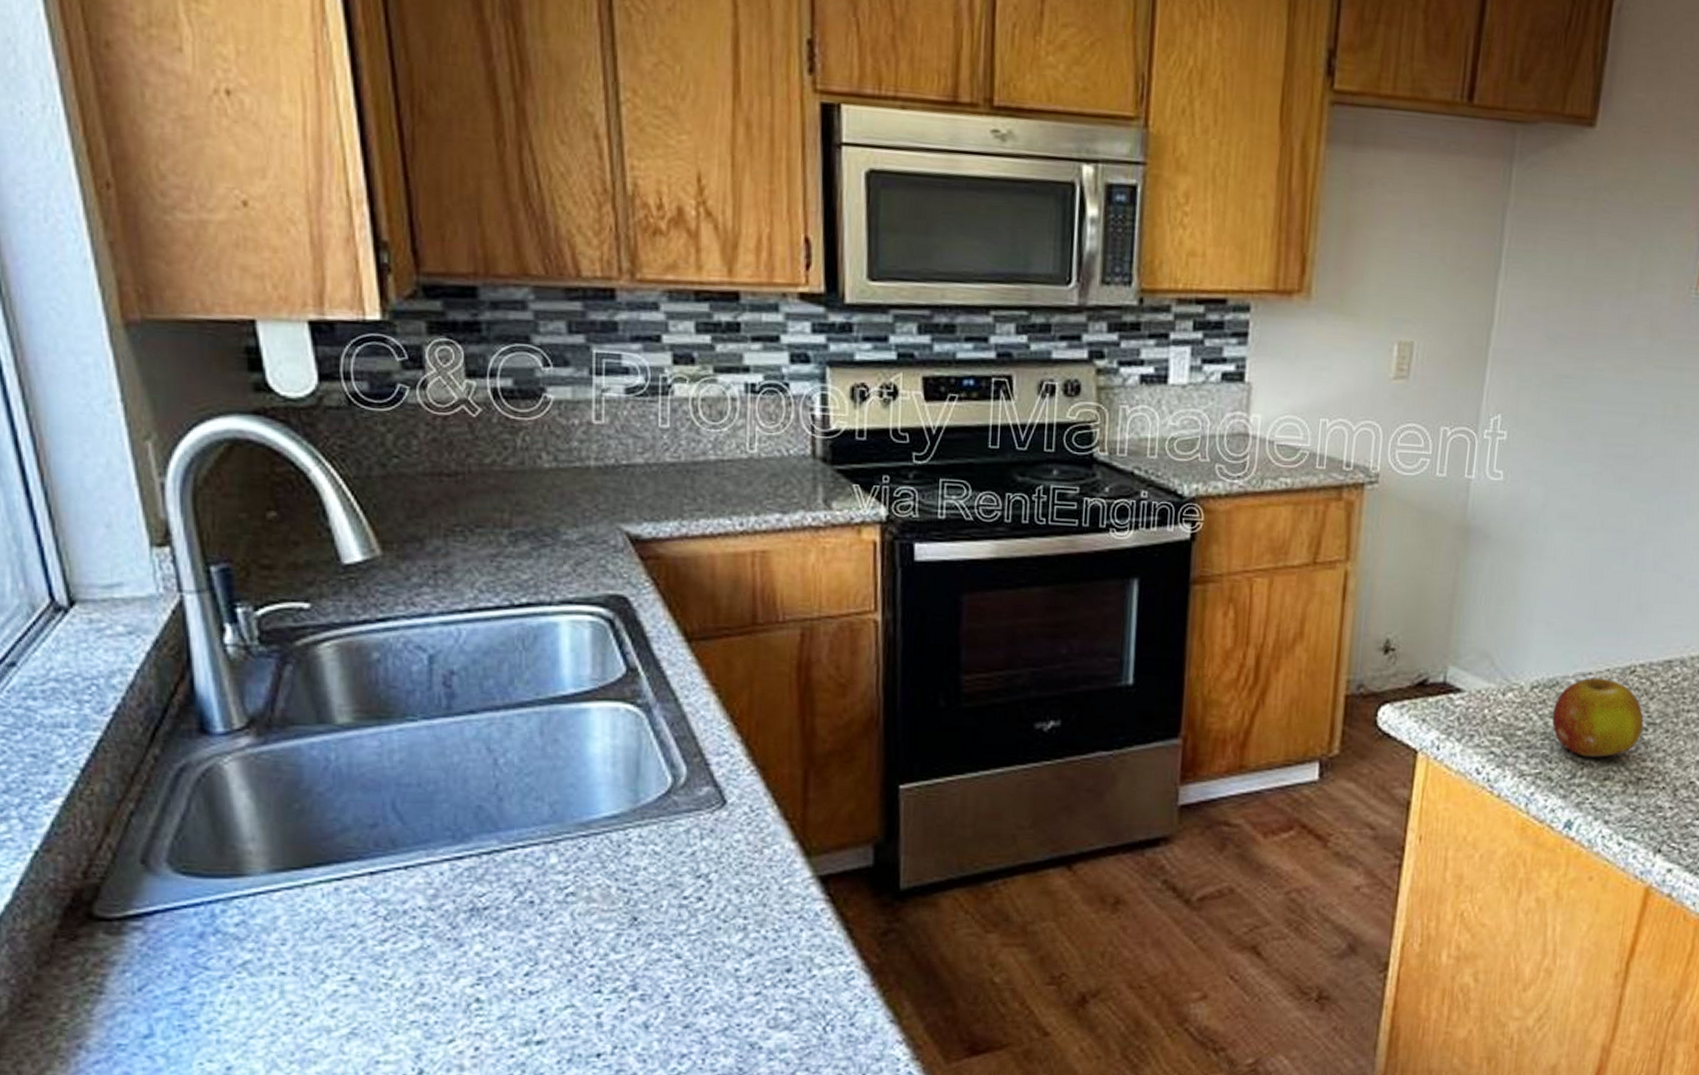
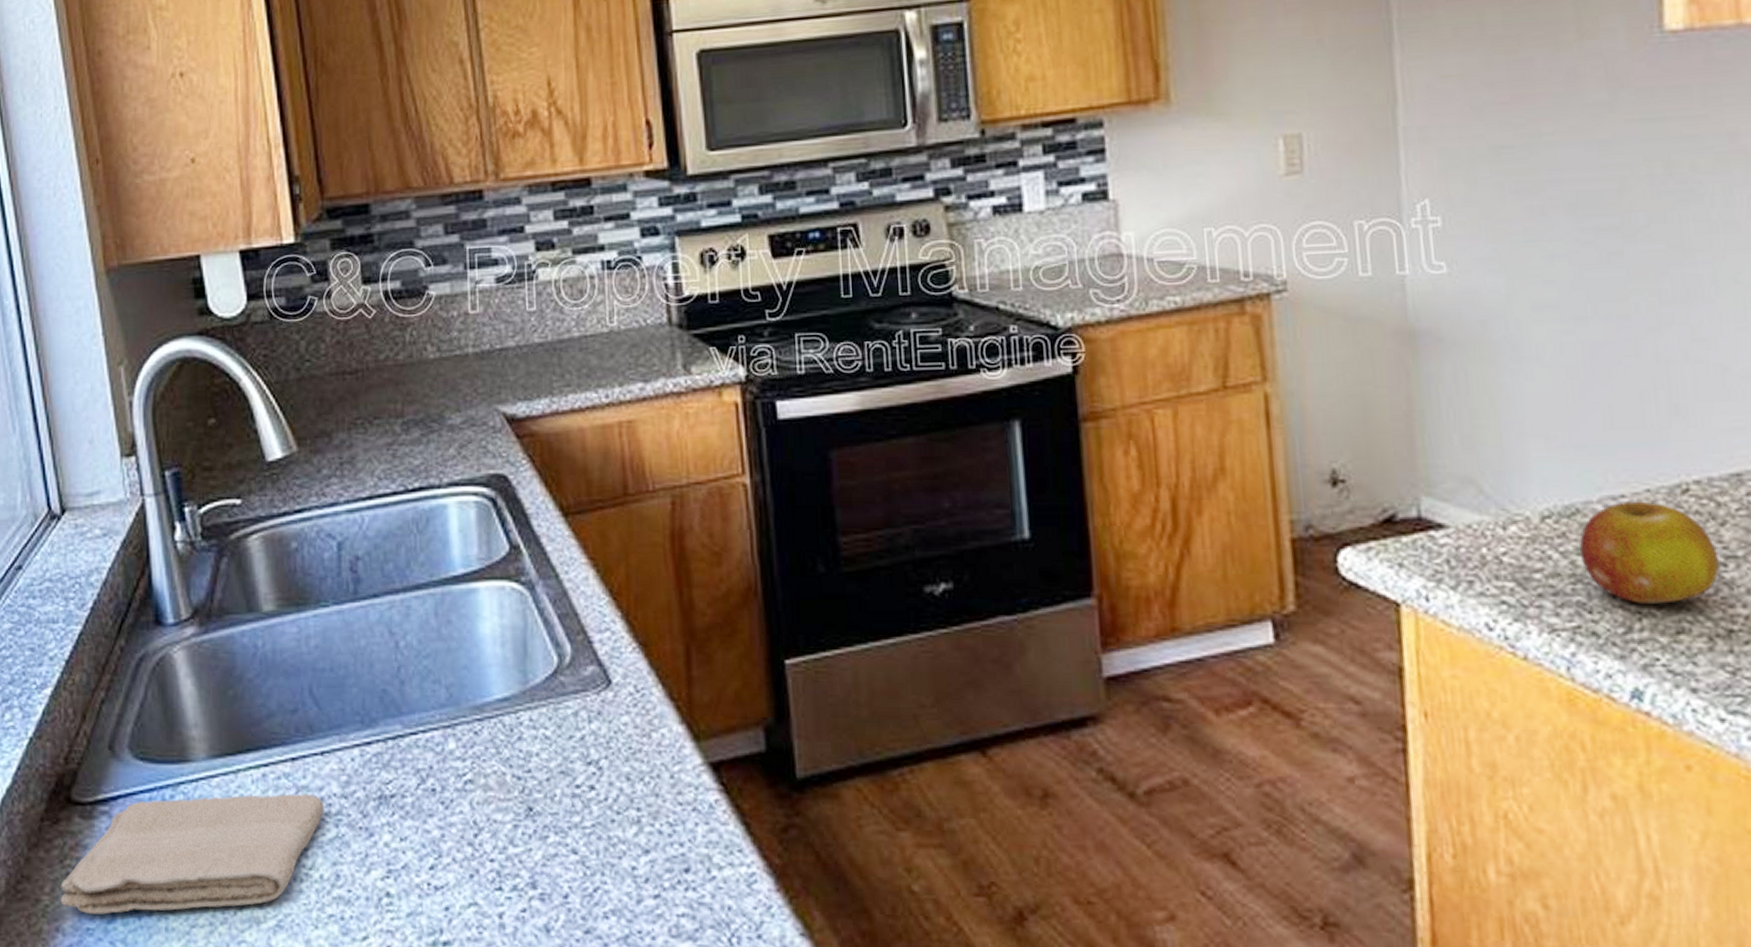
washcloth: none [82,907,407,1030] -> present [60,793,324,915]

